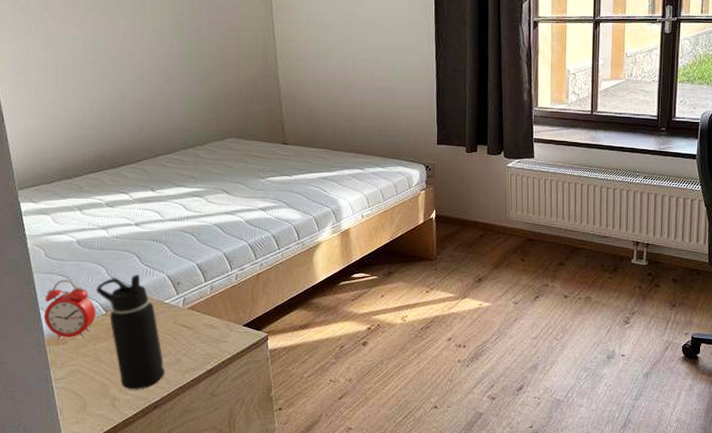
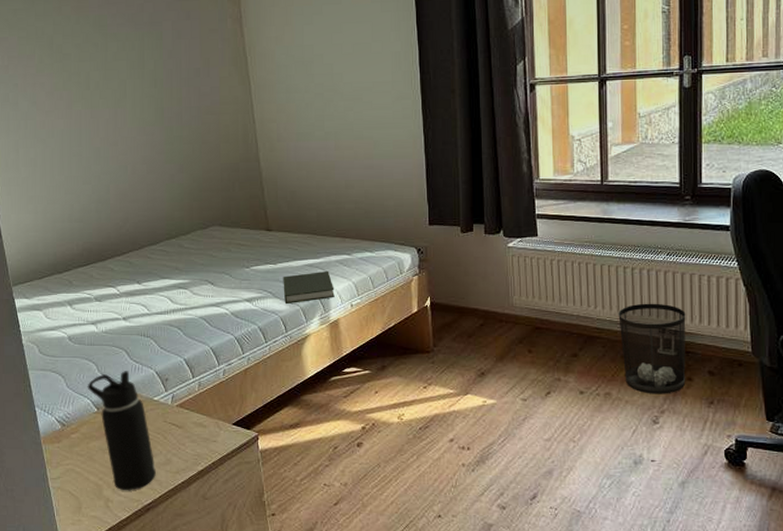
alarm clock: present [43,280,96,341] -> none [39,376,88,439]
book: none [297,183,347,213] -> present [283,270,335,303]
waste bin: none [600,219,657,298] -> present [618,303,686,394]

